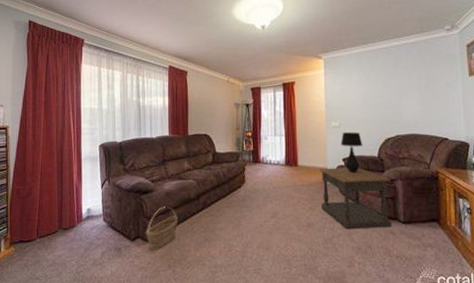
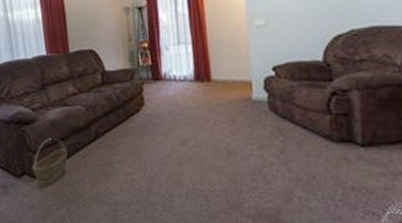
side table: present [319,168,392,229] -> none [240,77,345,157]
table lamp: present [340,132,363,173] -> none [268,31,301,86]

